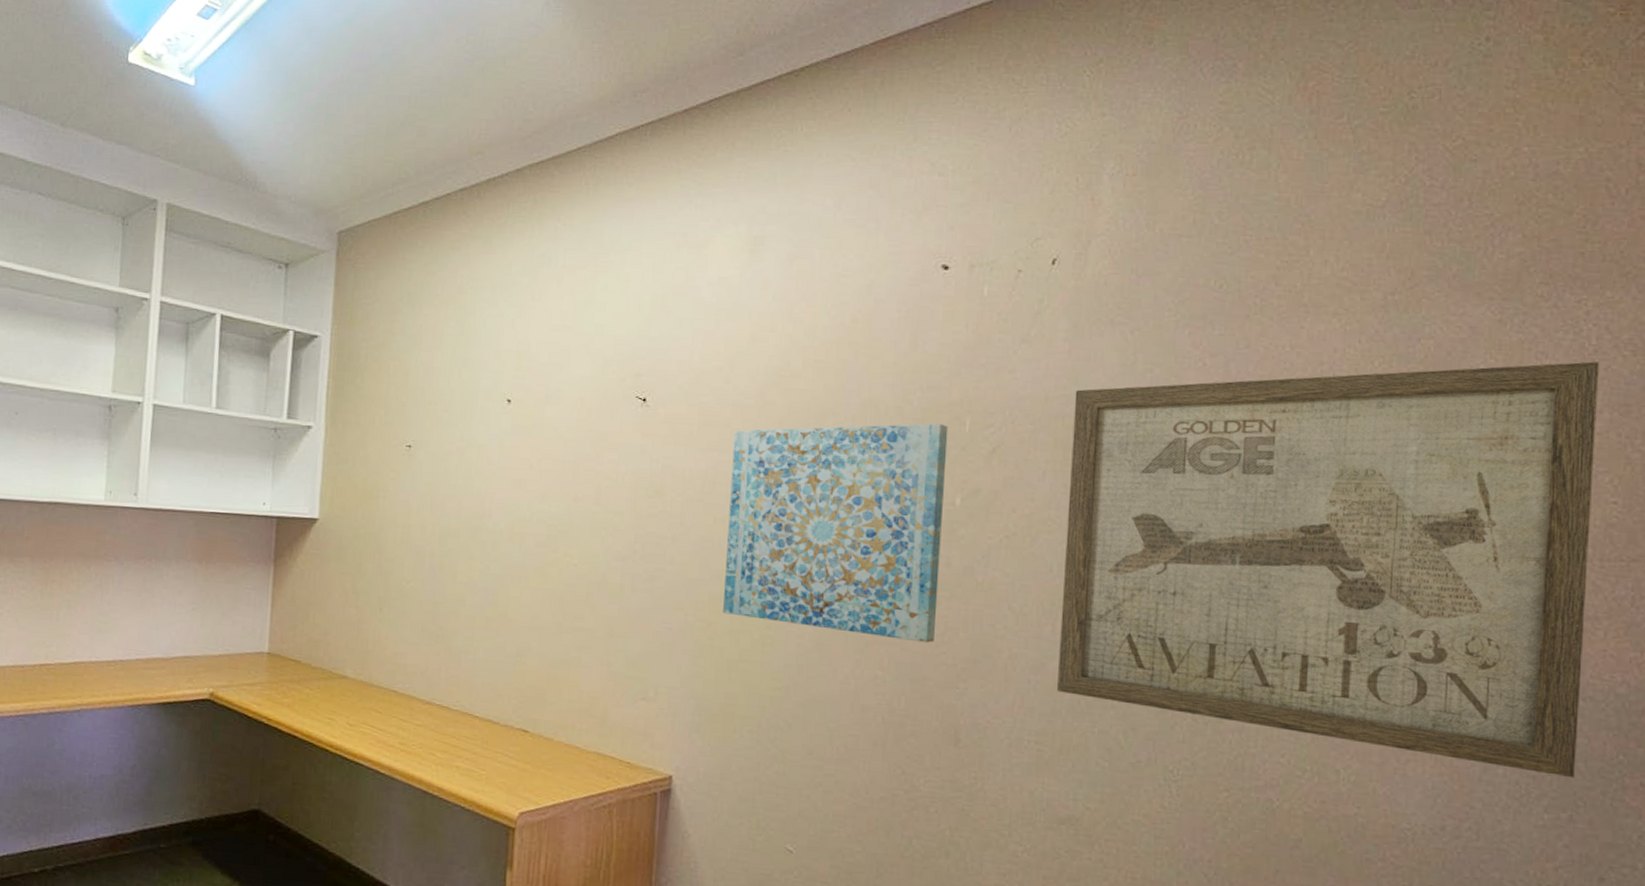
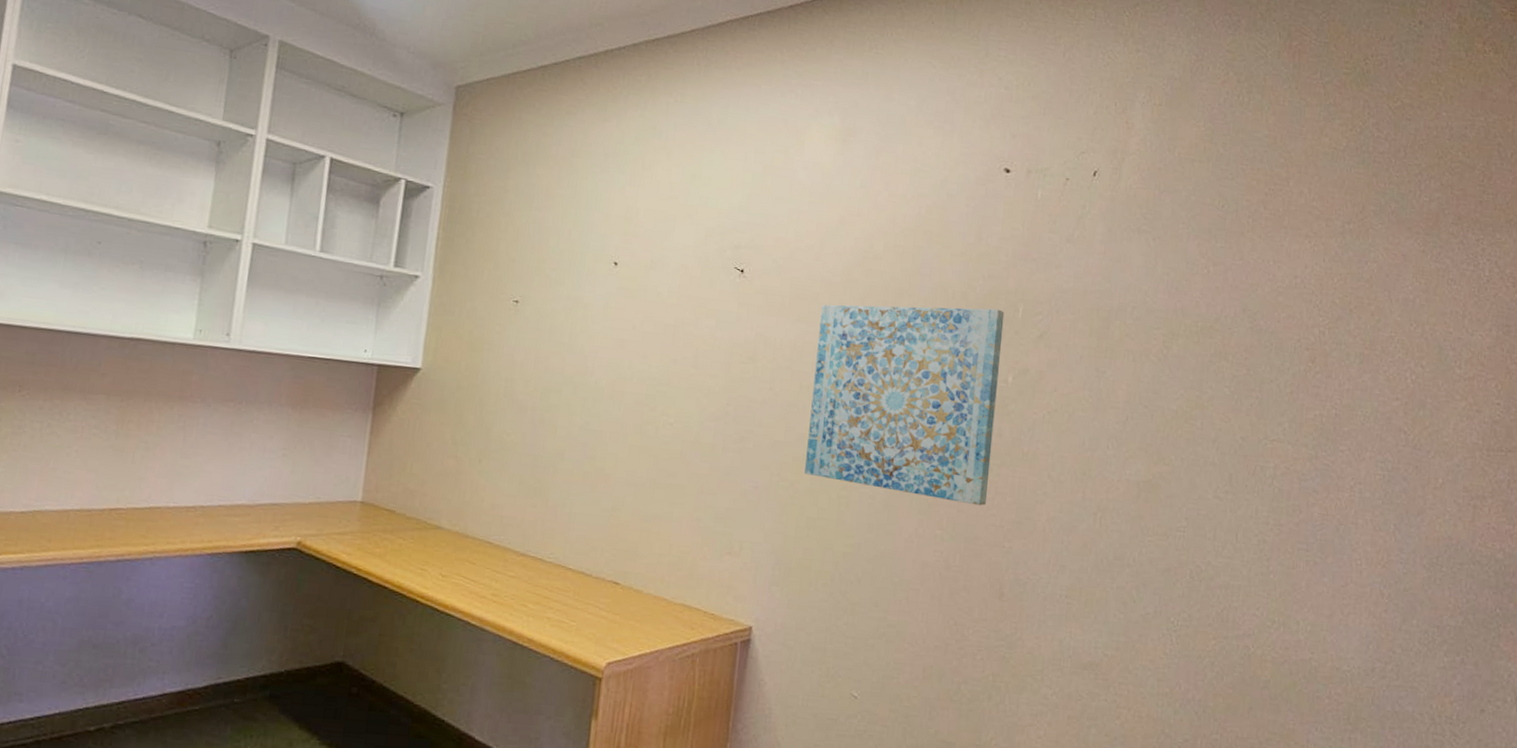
wall art: present [1057,361,1600,779] -> none [1085,286,1491,628]

